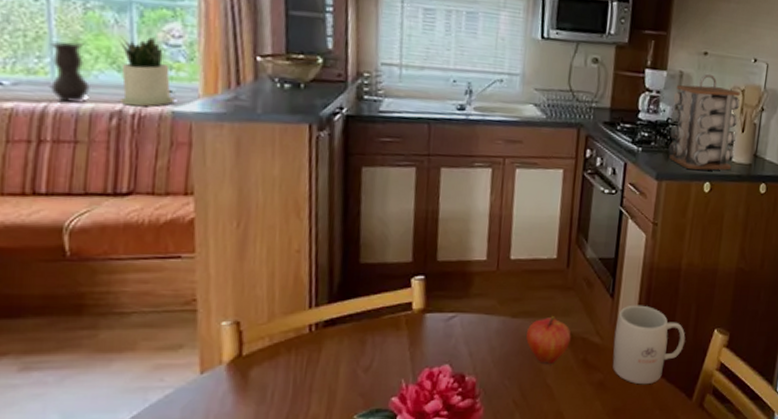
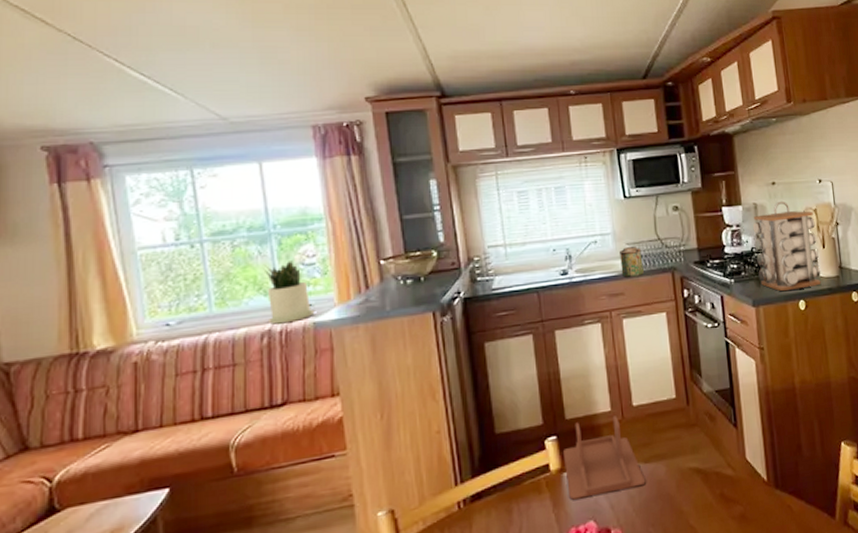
vase: present [49,42,90,102] -> none [206,277,242,331]
napkin holder: none [427,266,510,342] -> present [564,416,646,500]
canister: none [523,92,549,127] -> present [620,247,644,279]
fruit: present [526,316,571,363] -> none [660,455,705,504]
mug: present [612,305,686,385] -> none [744,429,816,512]

